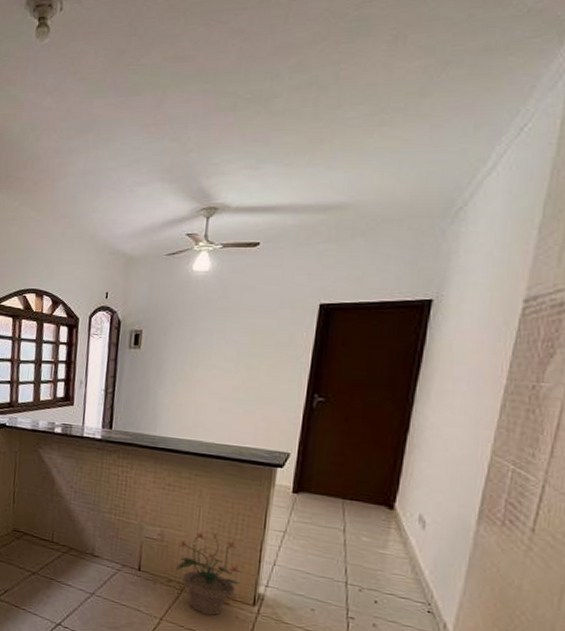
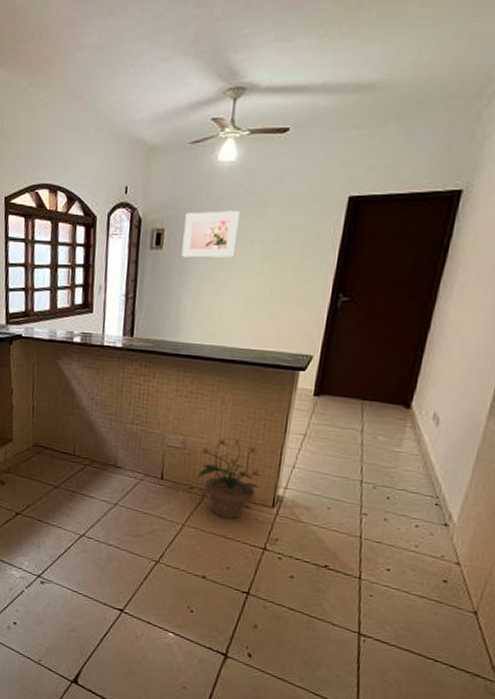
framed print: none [158,315,214,358] -> present [181,210,240,258]

